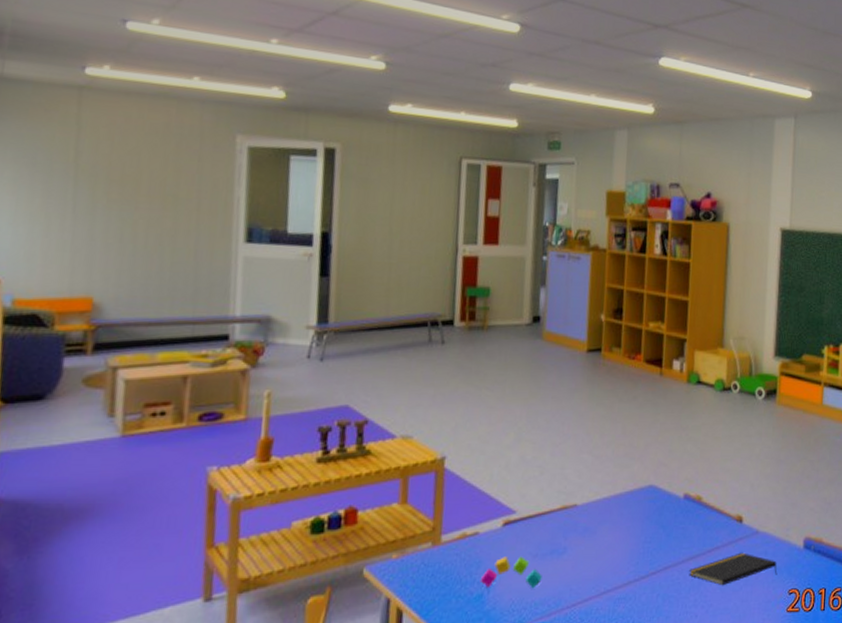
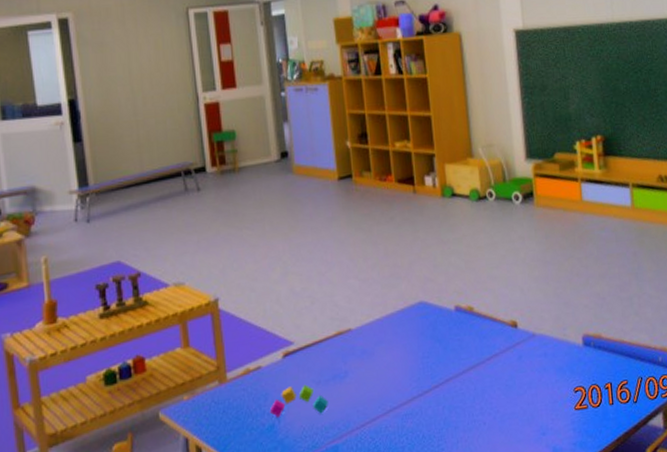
notepad: present [689,552,778,586] -> none [471,356,560,392]

